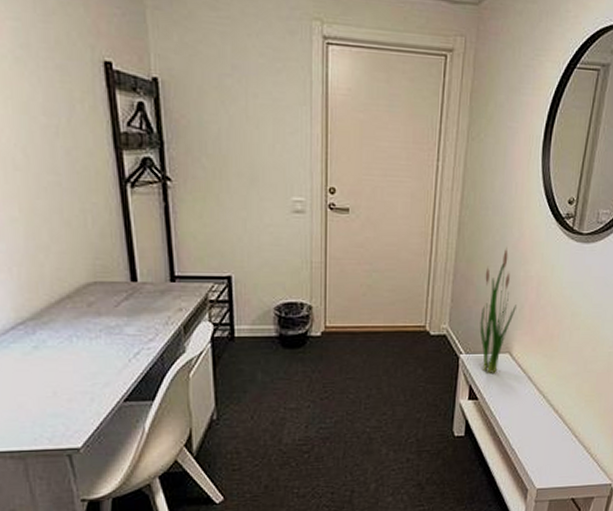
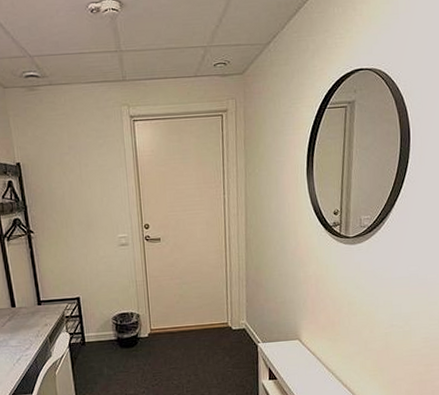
plant: present [479,248,516,373] -> none [271,255,300,357]

